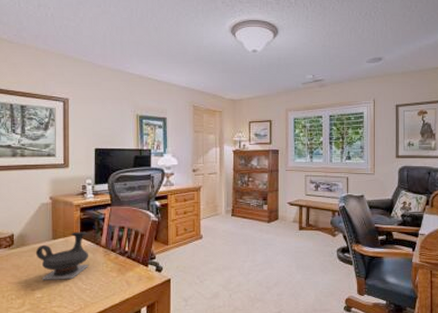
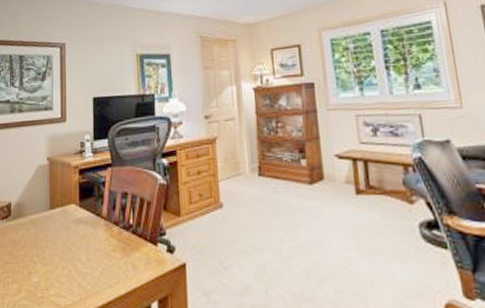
teapot: present [35,231,89,280] -> none [32,199,89,261]

